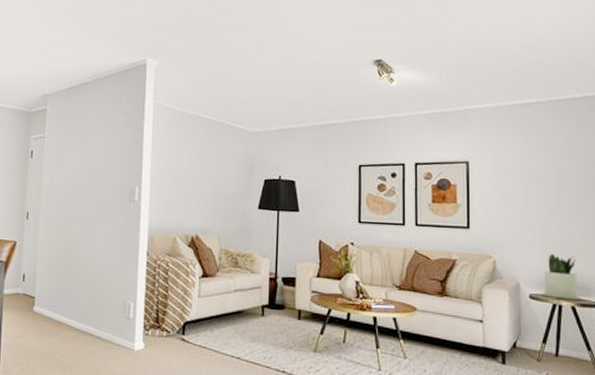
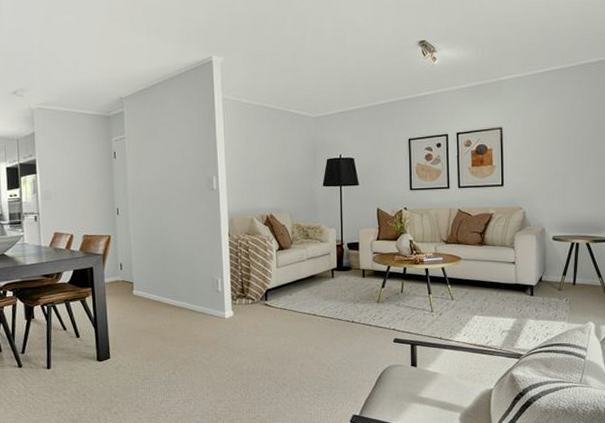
planter: present [542,253,580,301] -> none [563,200,593,238]

